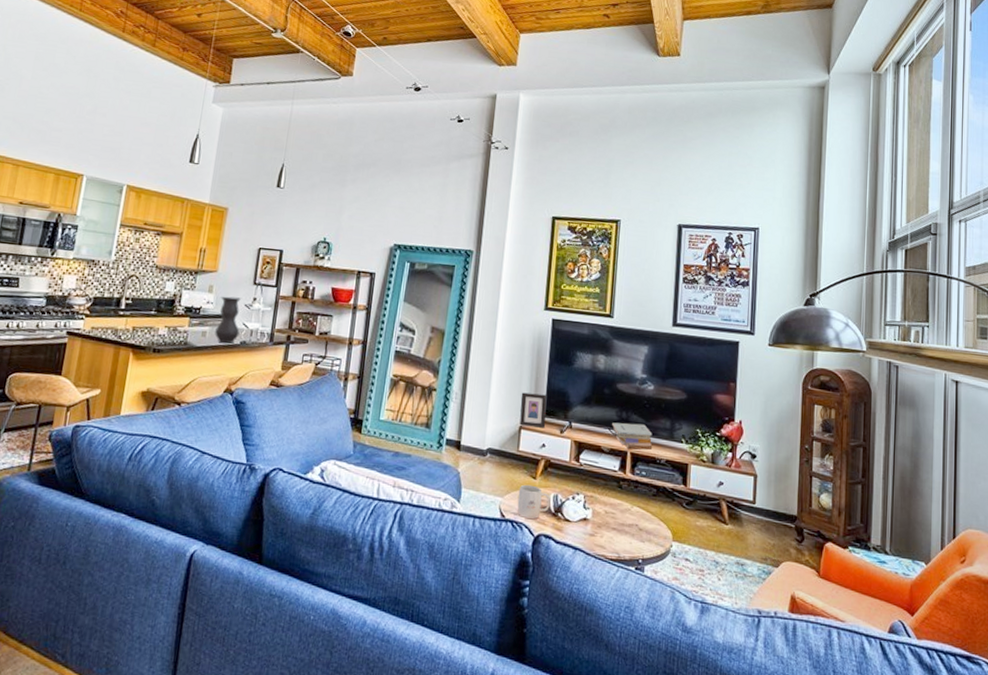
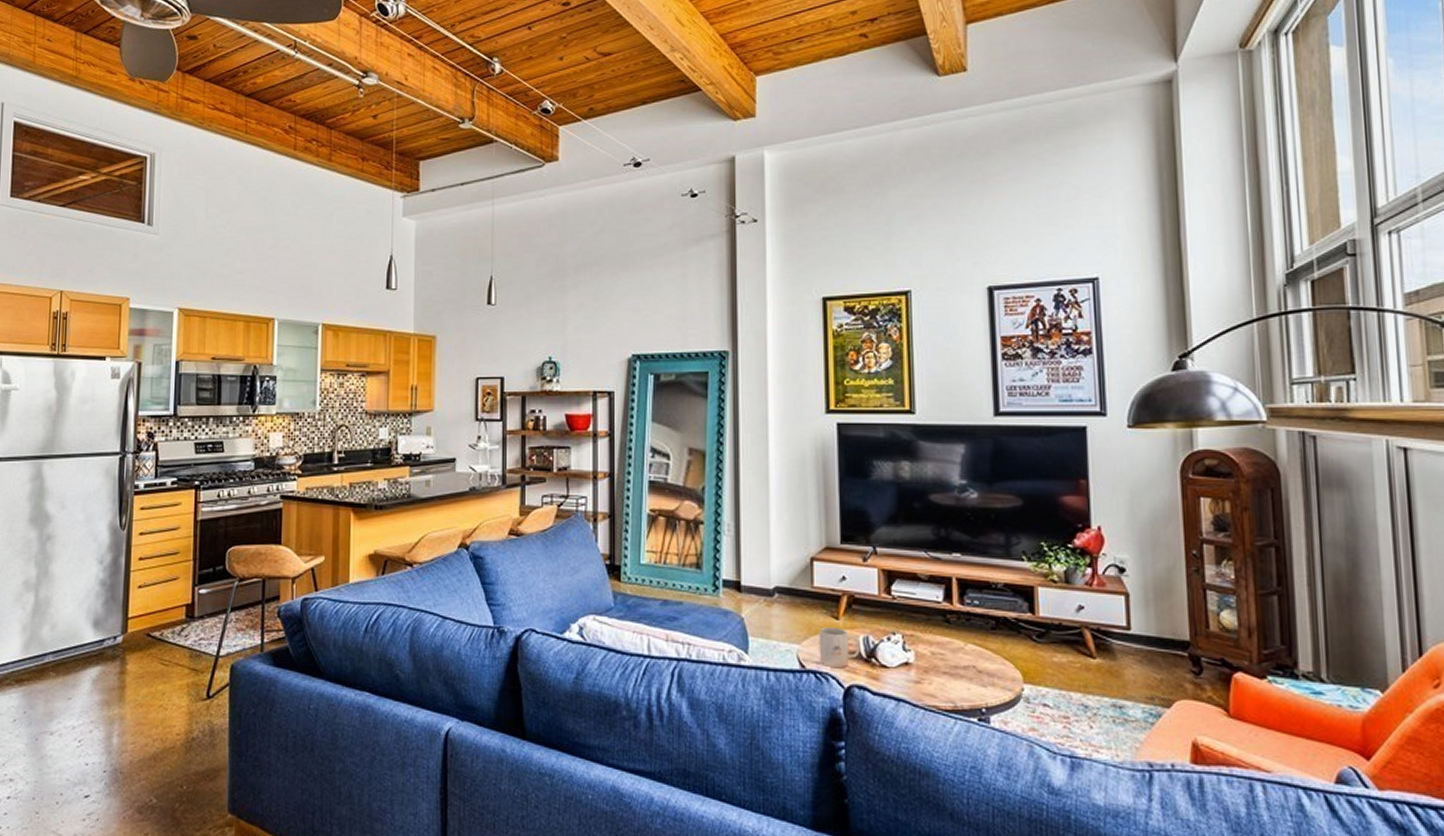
vase: present [215,296,242,344] -> none [440,437,467,492]
picture frame: present [519,392,547,428] -> none [808,516,842,557]
books: present [612,422,653,450] -> none [928,541,985,575]

